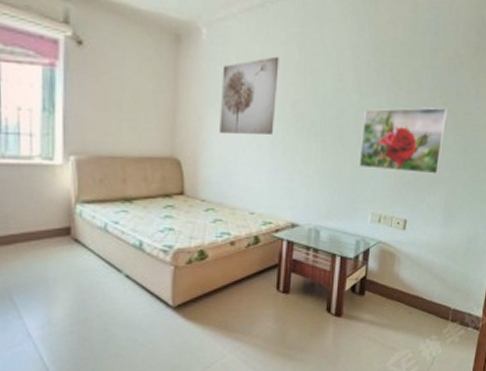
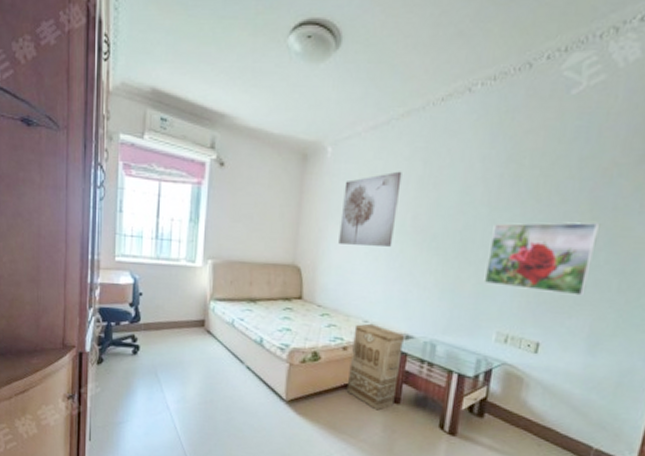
cardboard box: none [236,214,290,303] -> present [346,323,404,411]

